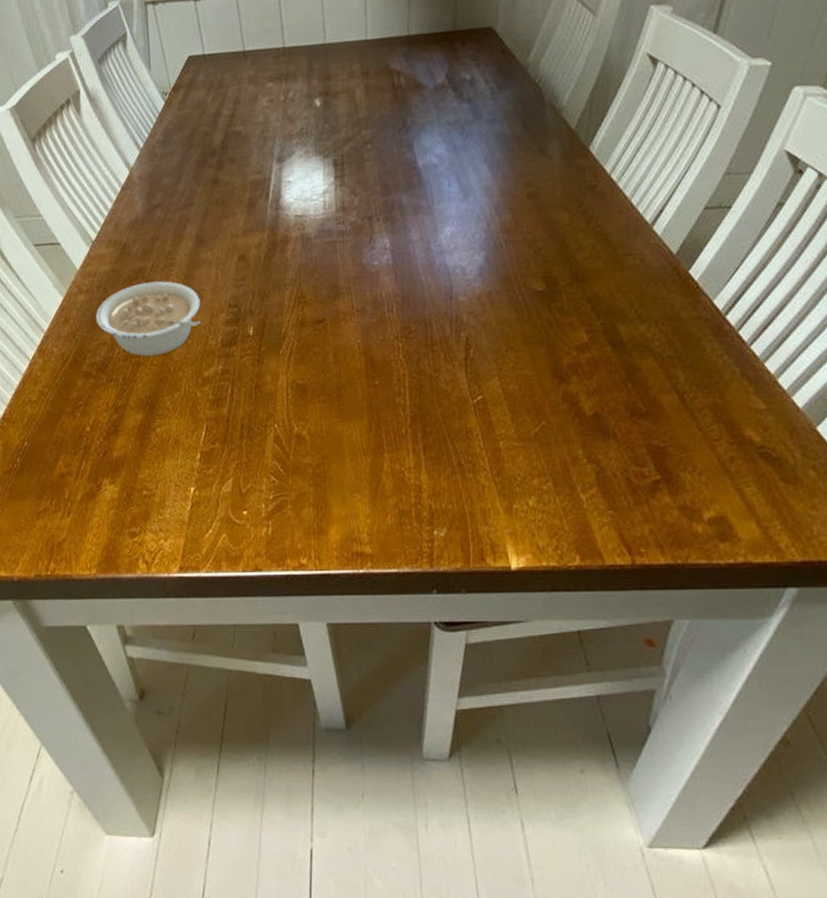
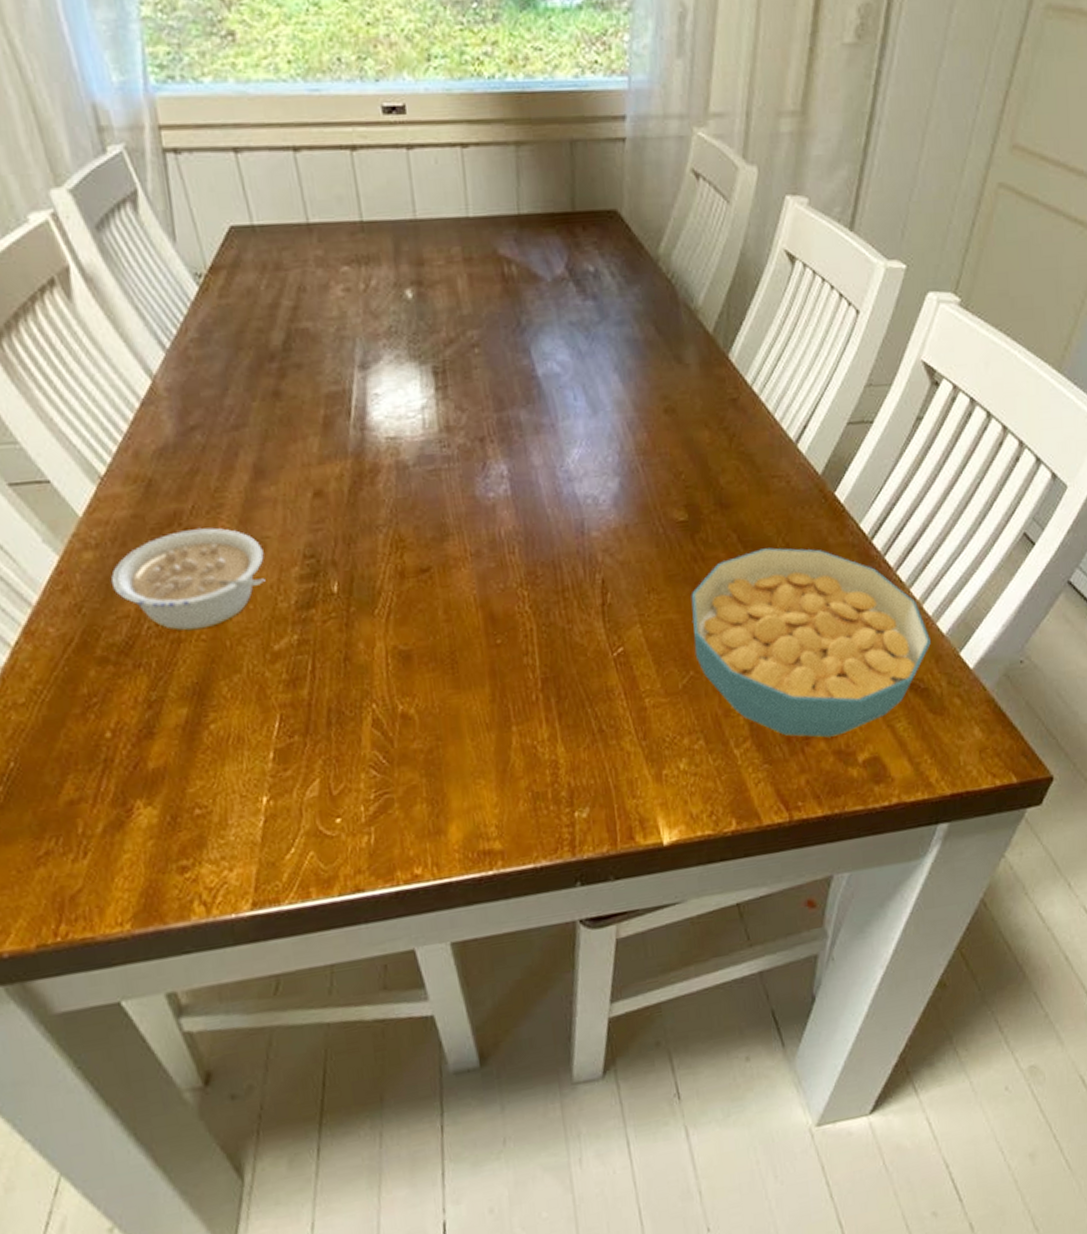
cereal bowl: none [545,318,785,493] -> present [690,547,931,738]

